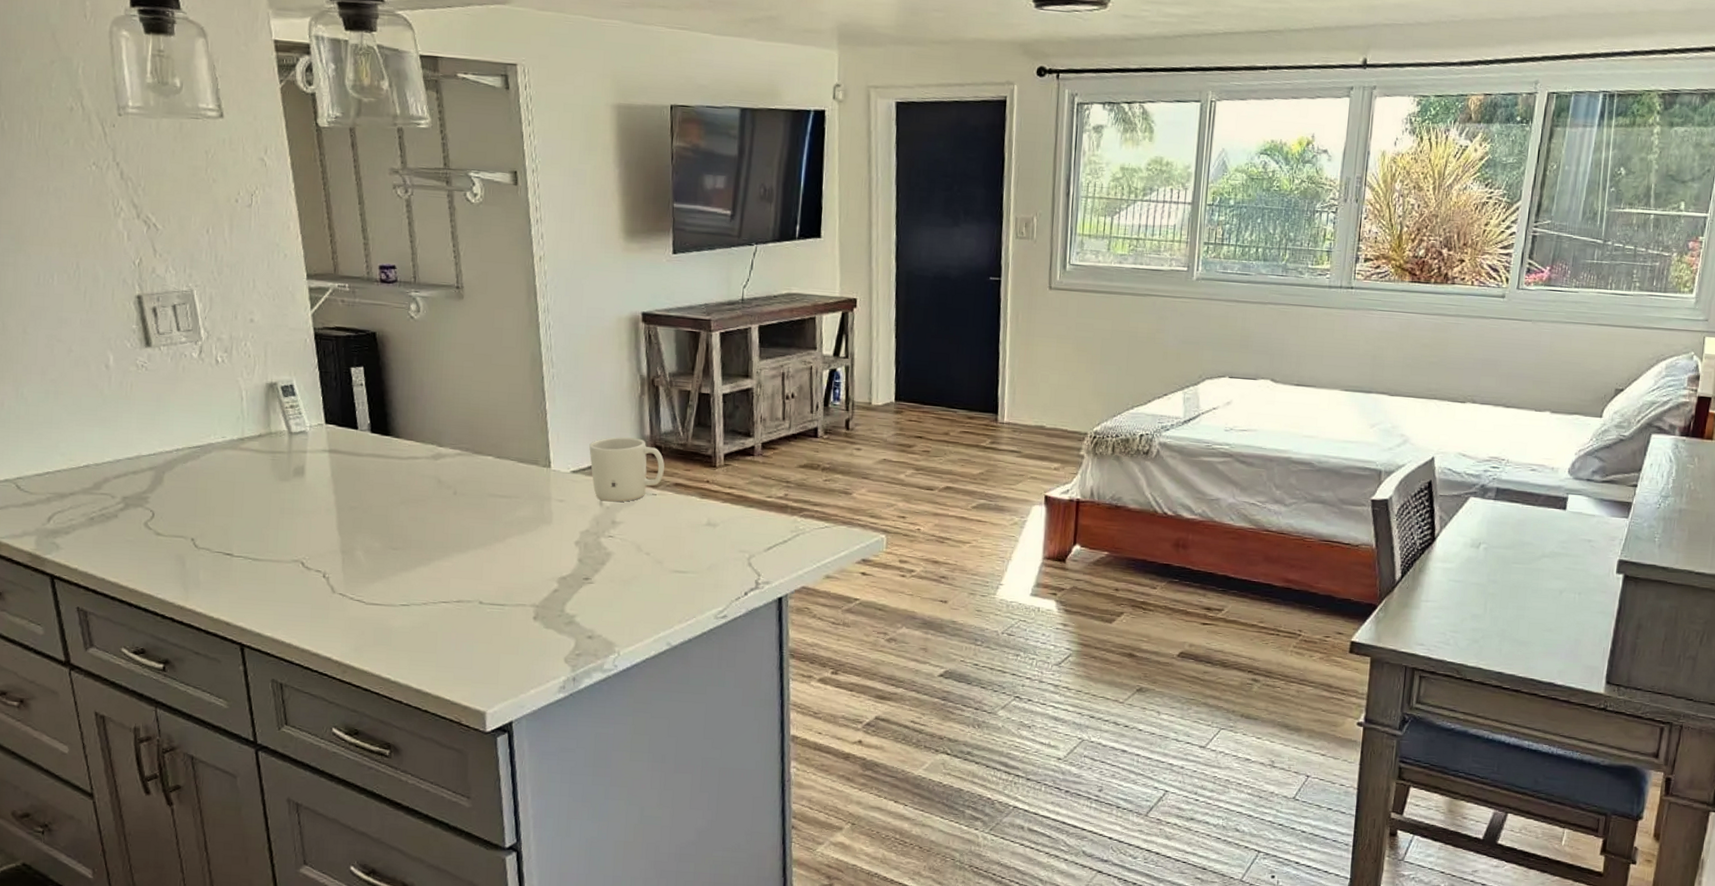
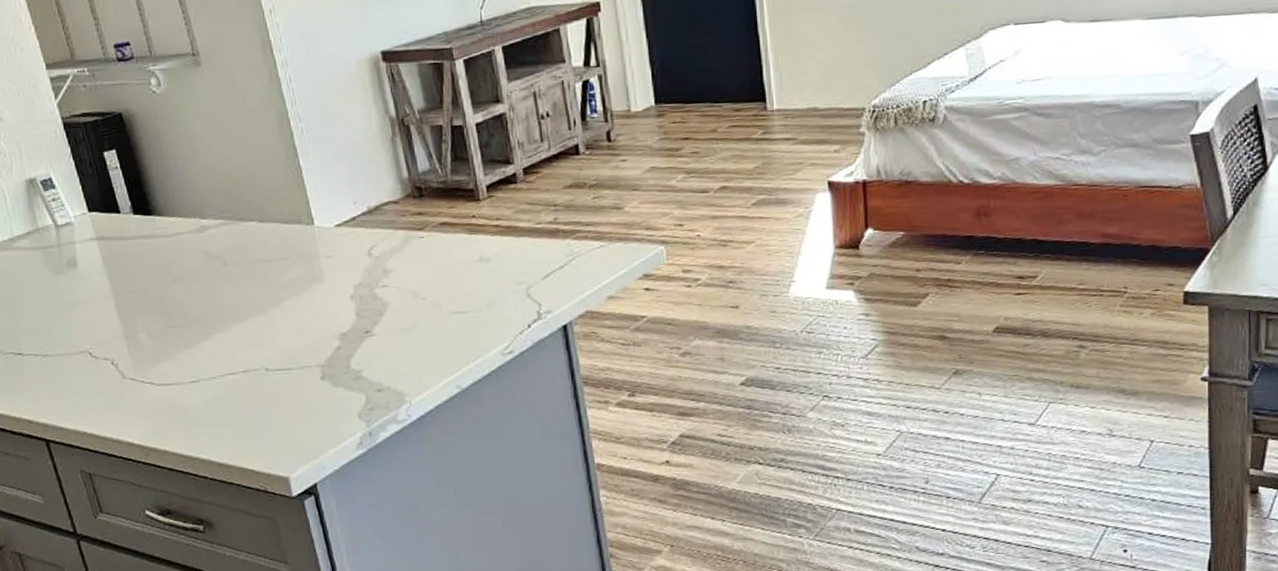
mug: present [589,437,665,502] -> none [349,182,428,251]

